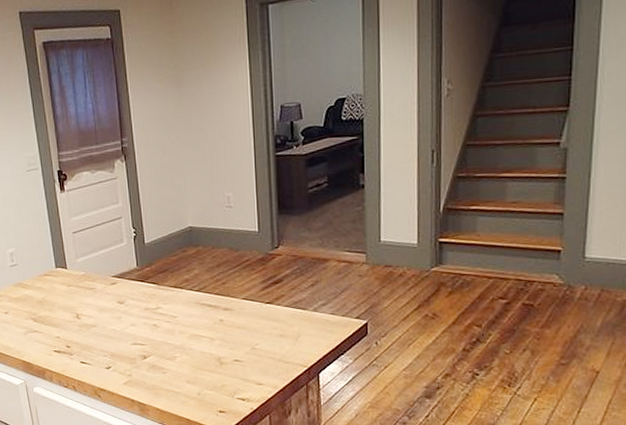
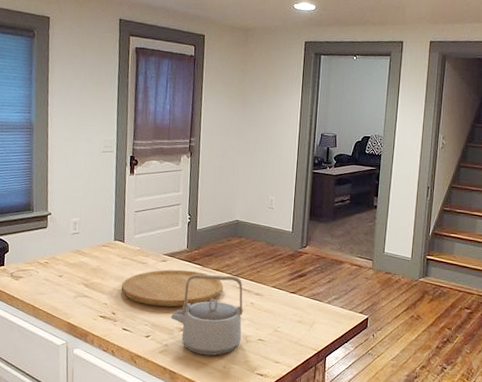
cutting board: none [71,291,185,334] -> present [121,269,224,307]
teapot: none [130,291,214,382] -> present [170,274,244,356]

